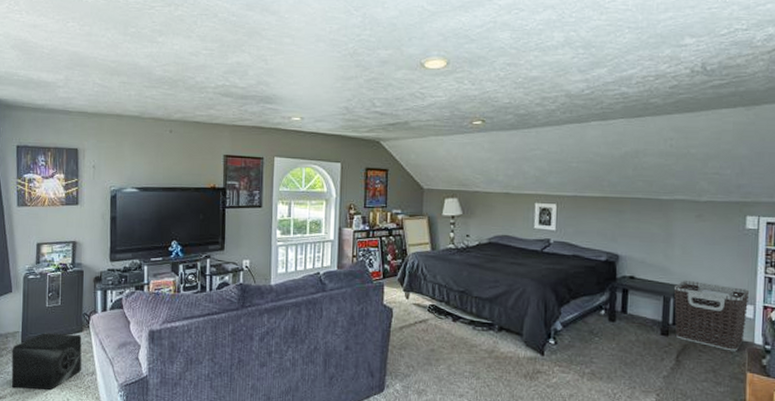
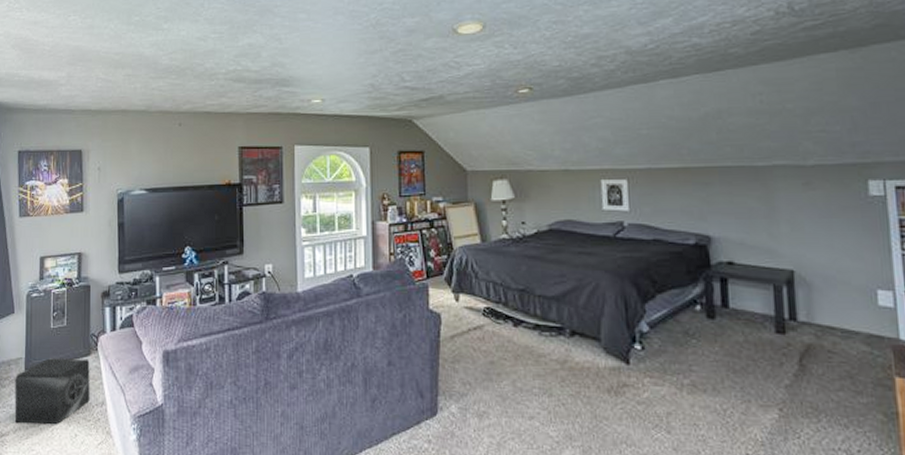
clothes hamper: present [673,280,749,352] -> none [785,263,886,351]

